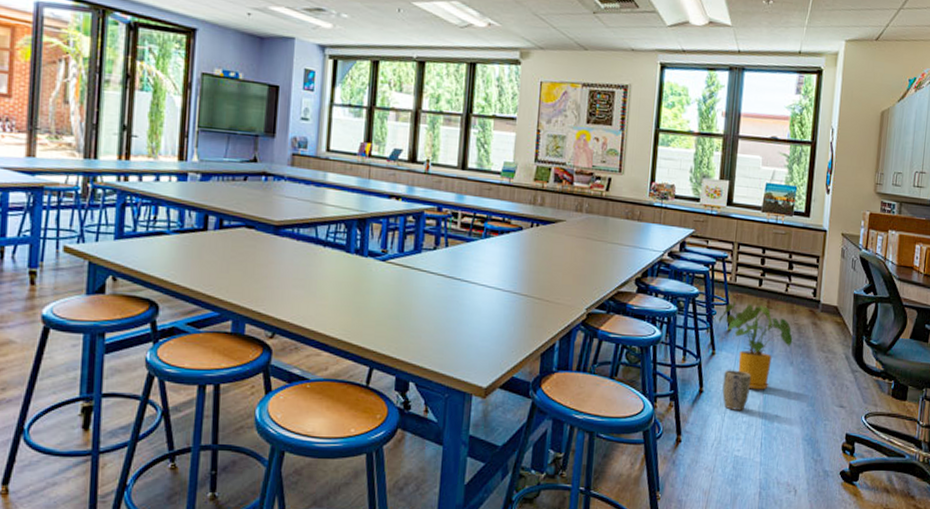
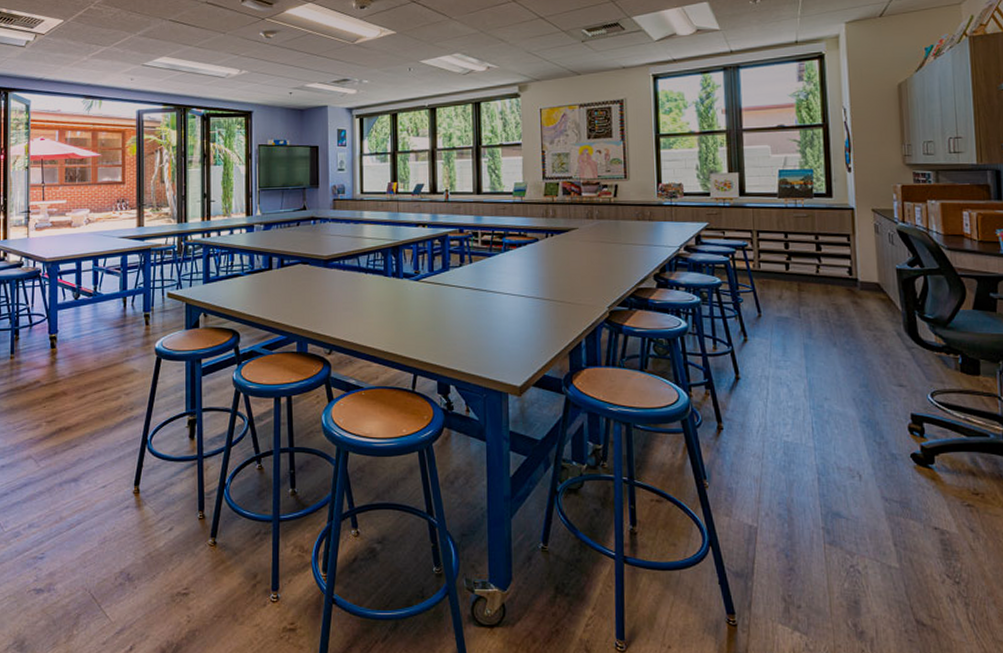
house plant: present [718,302,793,390] -> none [746,288,833,374]
plant pot: present [722,370,751,411] -> none [760,355,791,395]

